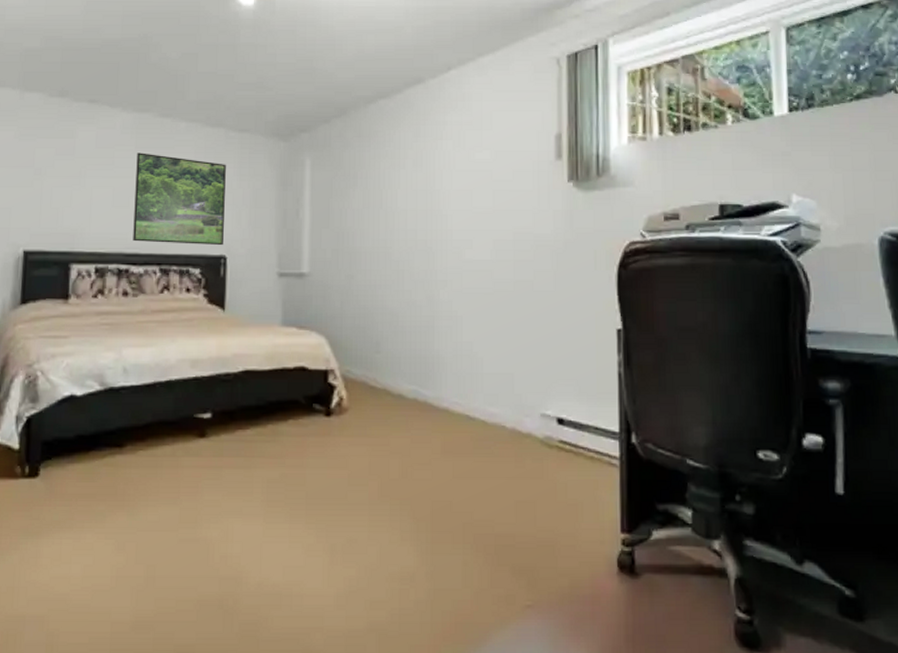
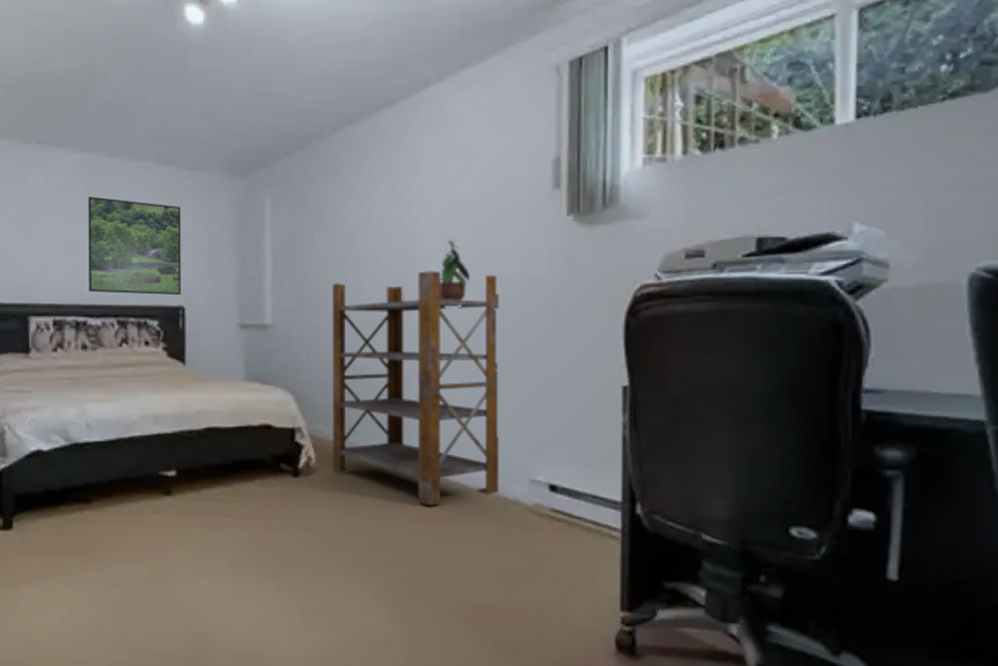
shelving unit: none [363,227,513,441] -> present [331,271,499,506]
potted plant: none [460,199,487,254] -> present [439,239,470,302]

